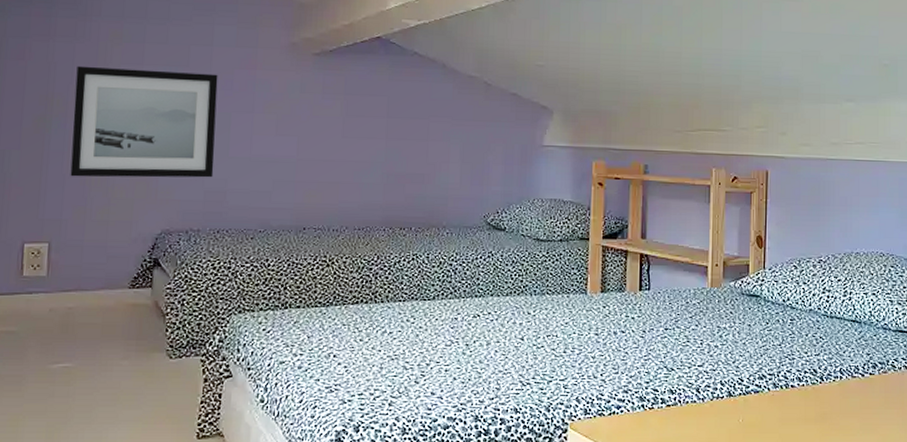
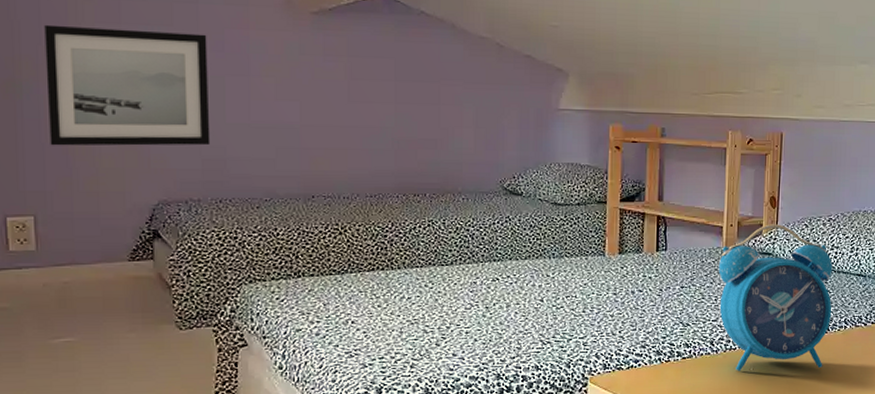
alarm clock: none [703,265,826,423] -> present [718,224,833,372]

